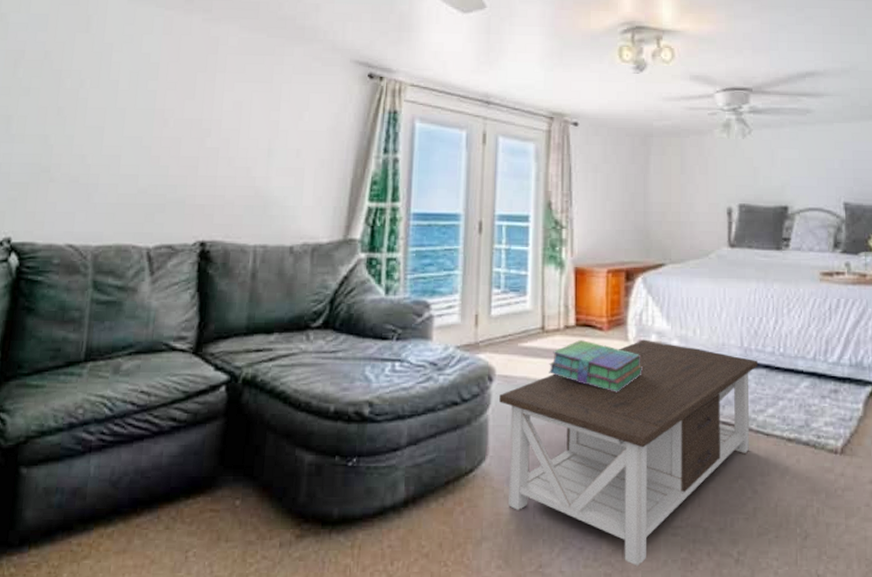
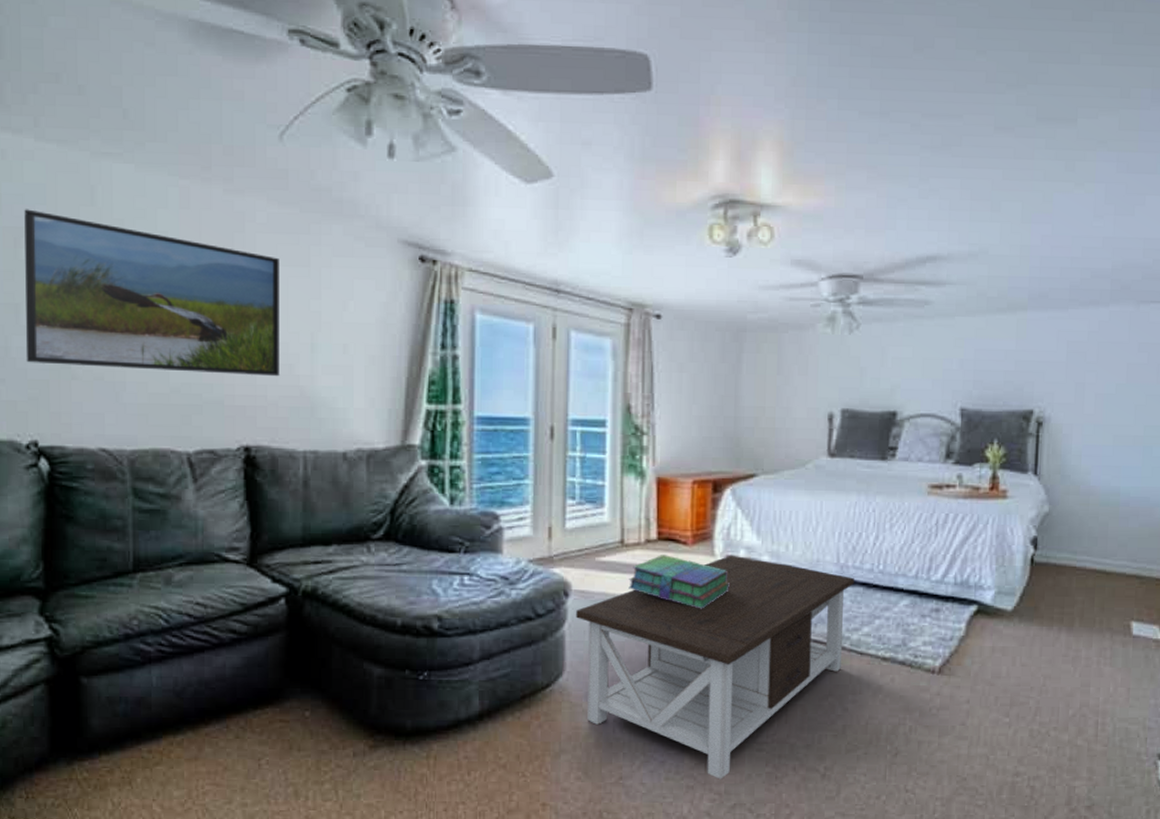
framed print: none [10,35,246,178] -> present [24,209,280,377]

